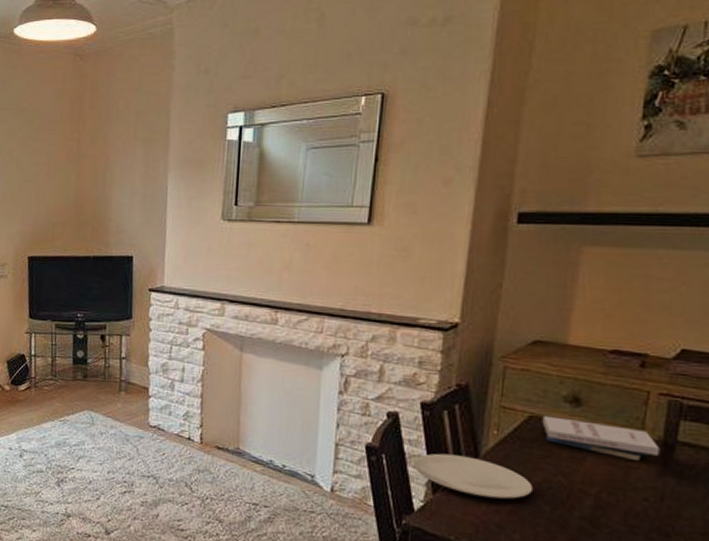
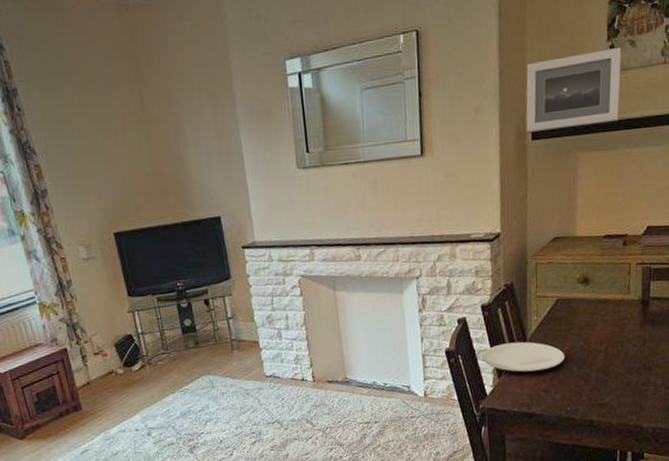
picture frame: none [511,127,664,216] -> present [526,47,622,133]
books: present [542,415,660,462] -> none [565,294,641,319]

